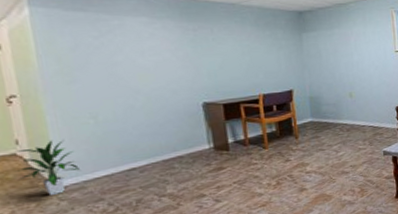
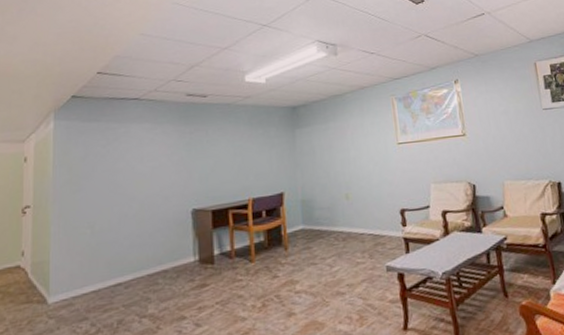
indoor plant: present [16,140,80,195] -> none [17,251,71,312]

